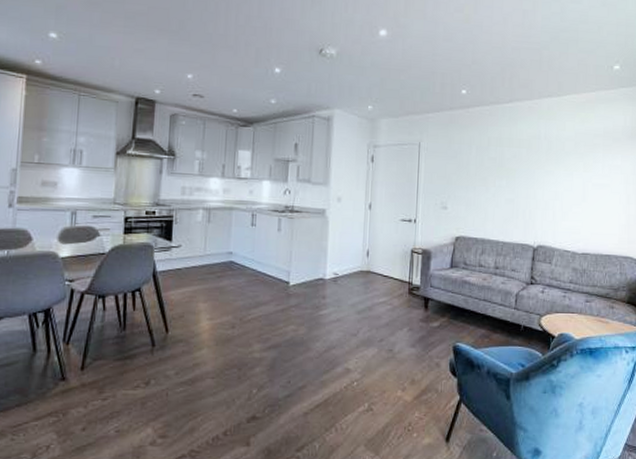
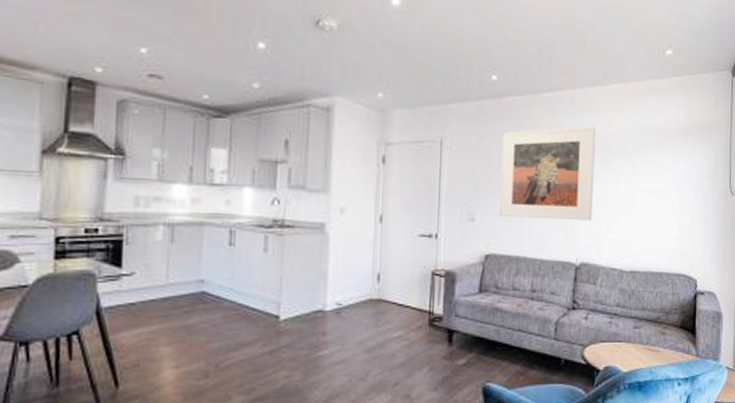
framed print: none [468,131,551,210] -> present [499,127,596,221]

